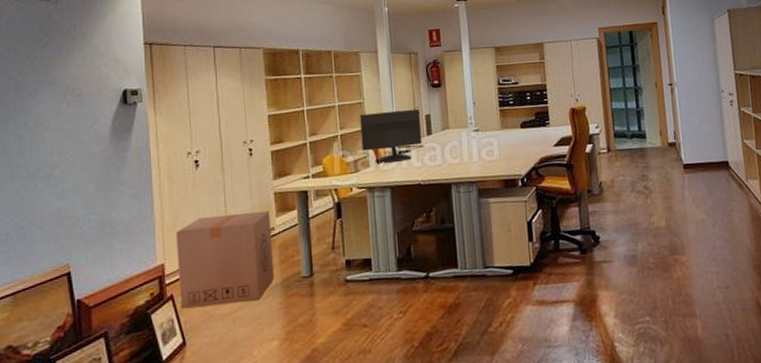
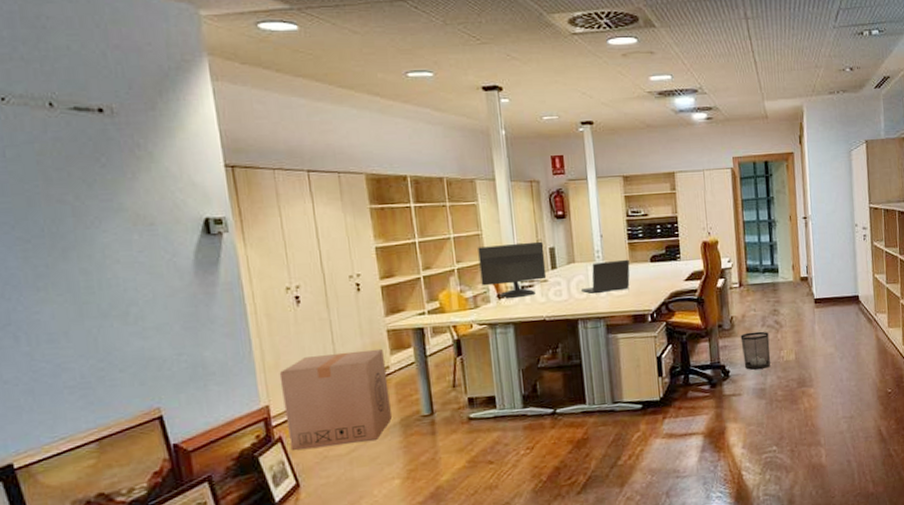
laptop: none [455,125,501,158] -> present [581,259,630,293]
waste bin: none [609,196,641,236] -> present [740,331,771,370]

